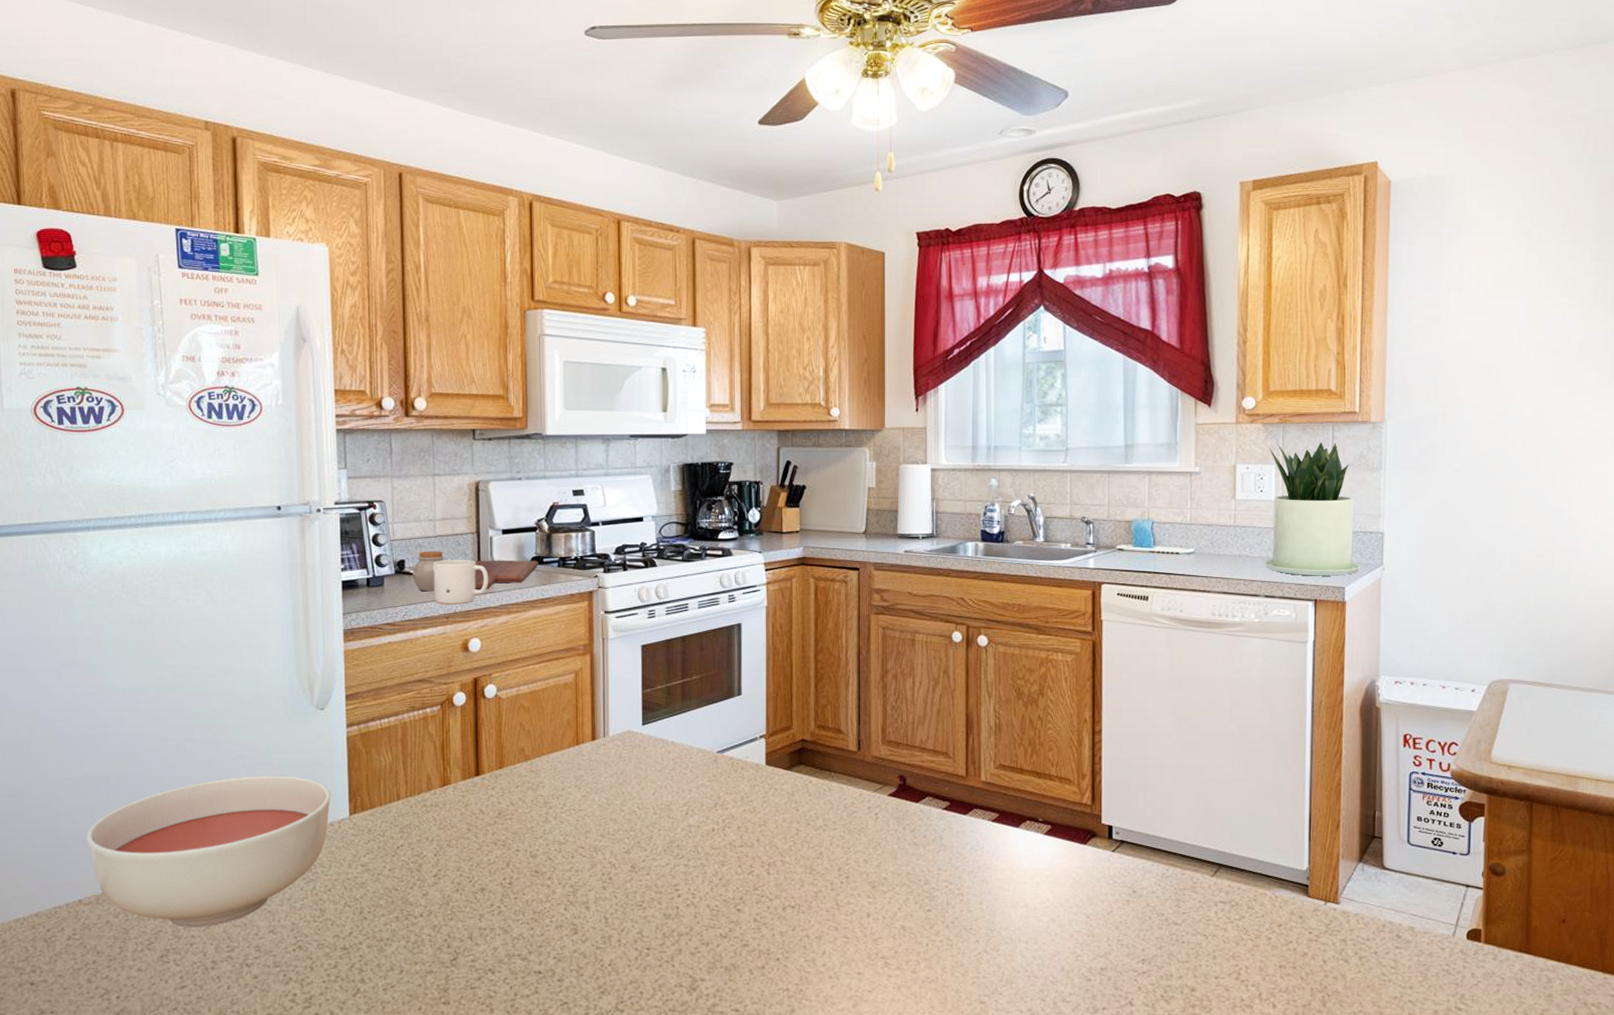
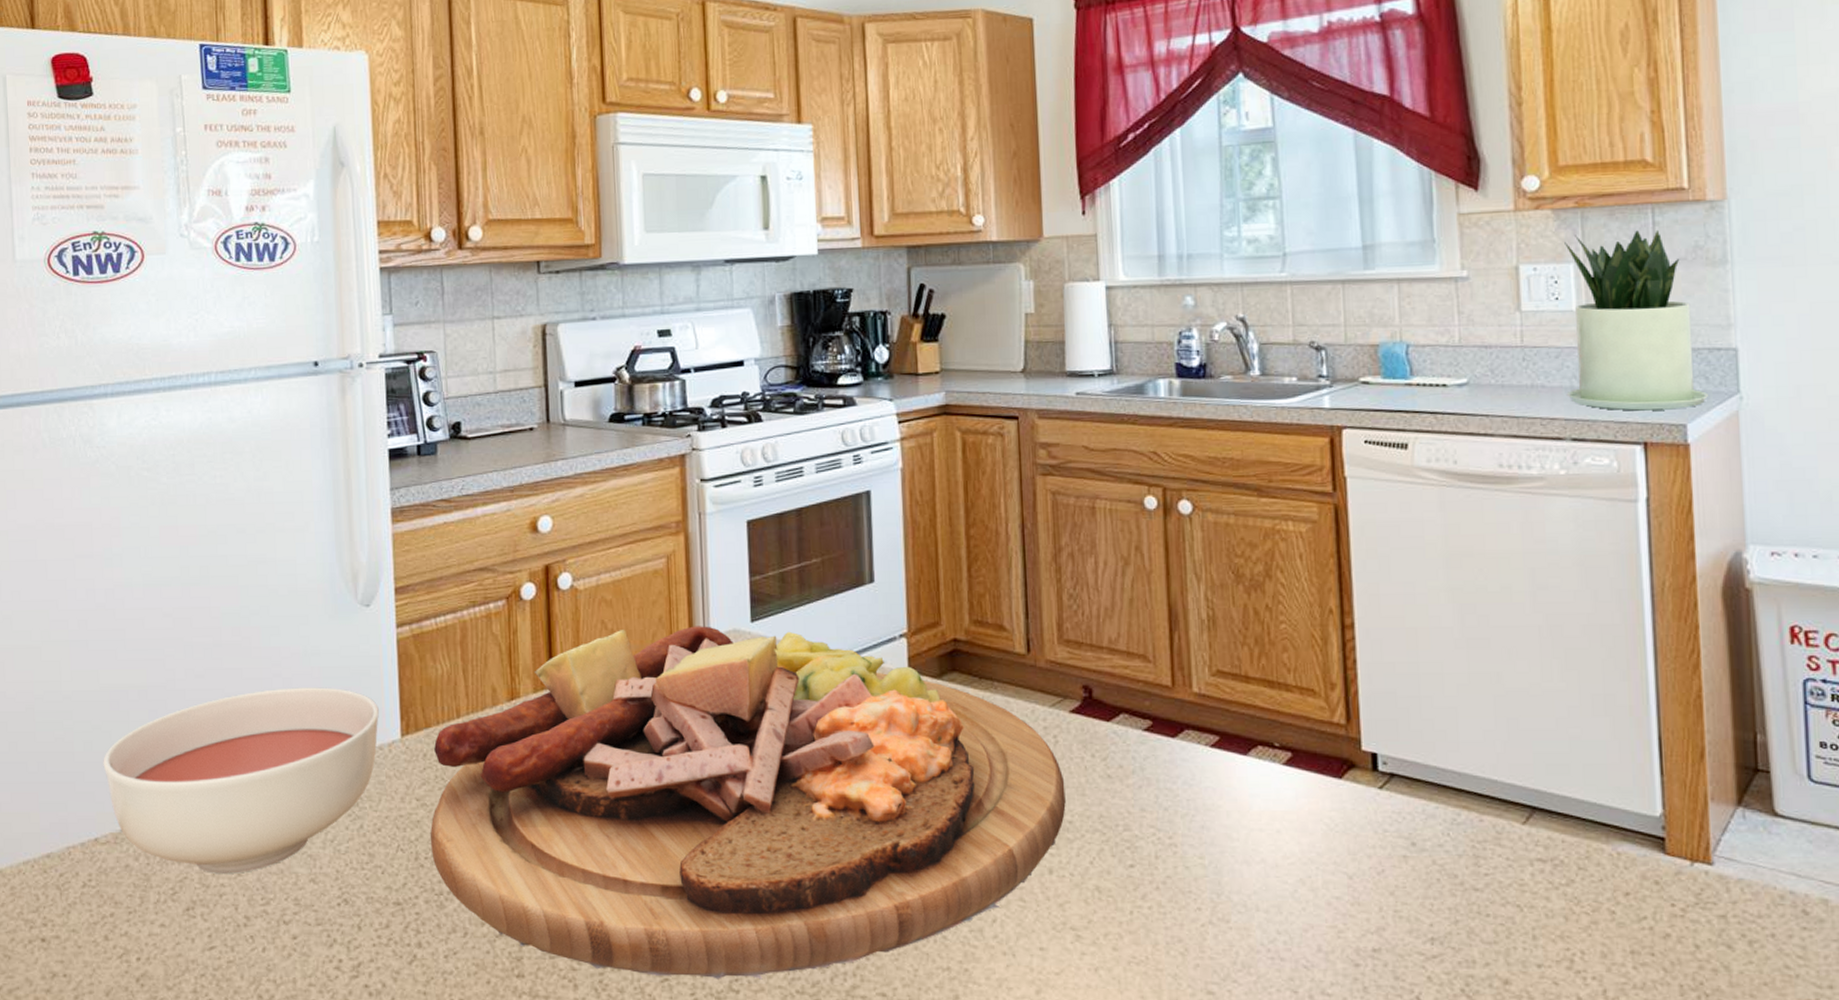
food platter: none [372,728,882,1002] -> present [430,626,1066,980]
jar: present [413,551,445,592] -> none [470,409,508,460]
mug: present [433,559,489,604] -> none [494,419,560,475]
cutting board: present [474,560,539,589] -> none [542,418,619,455]

